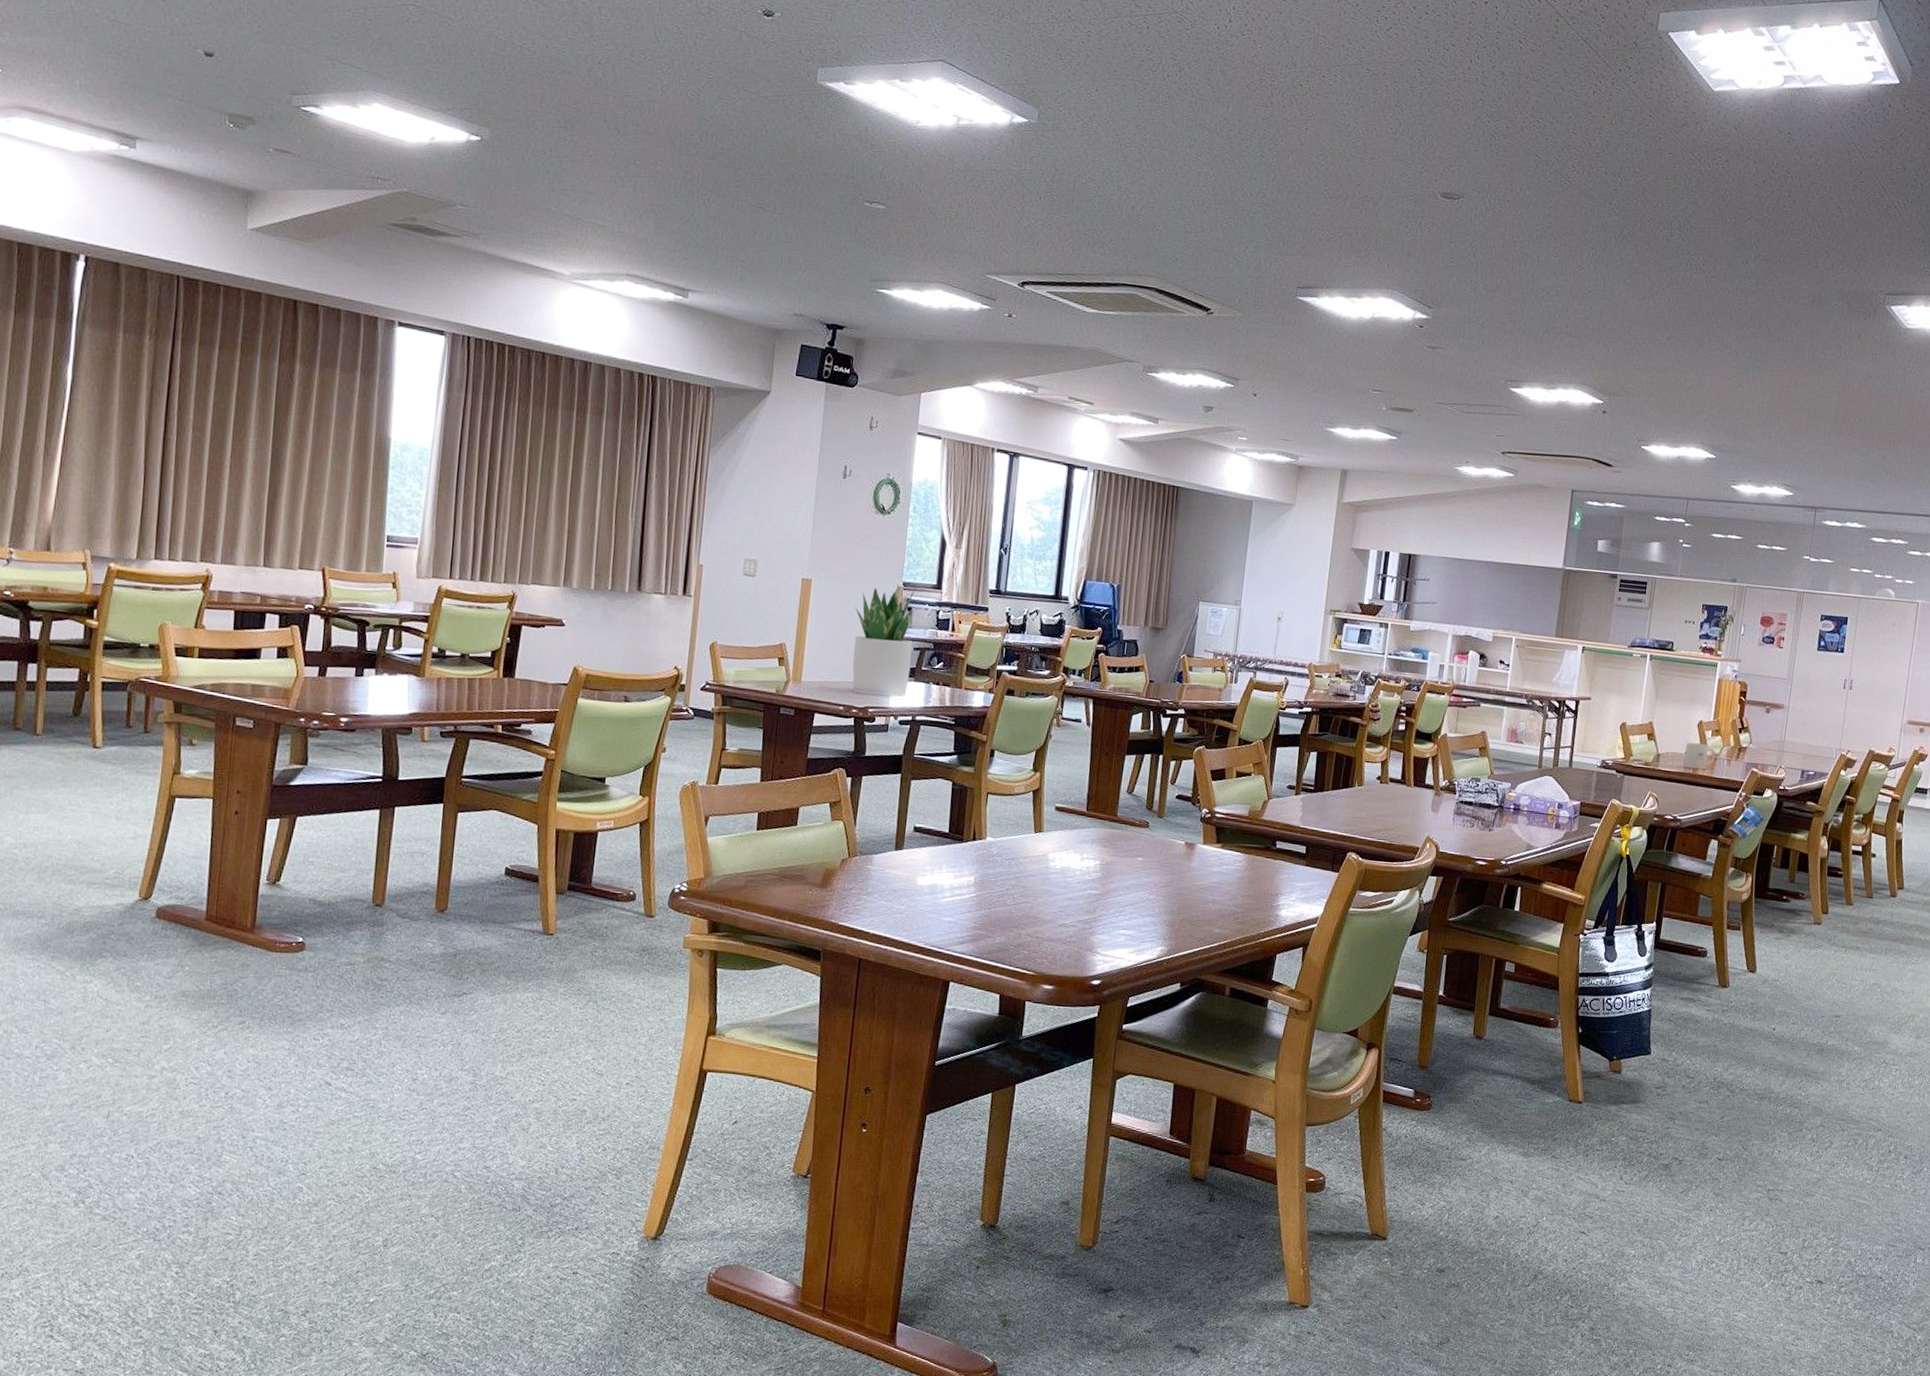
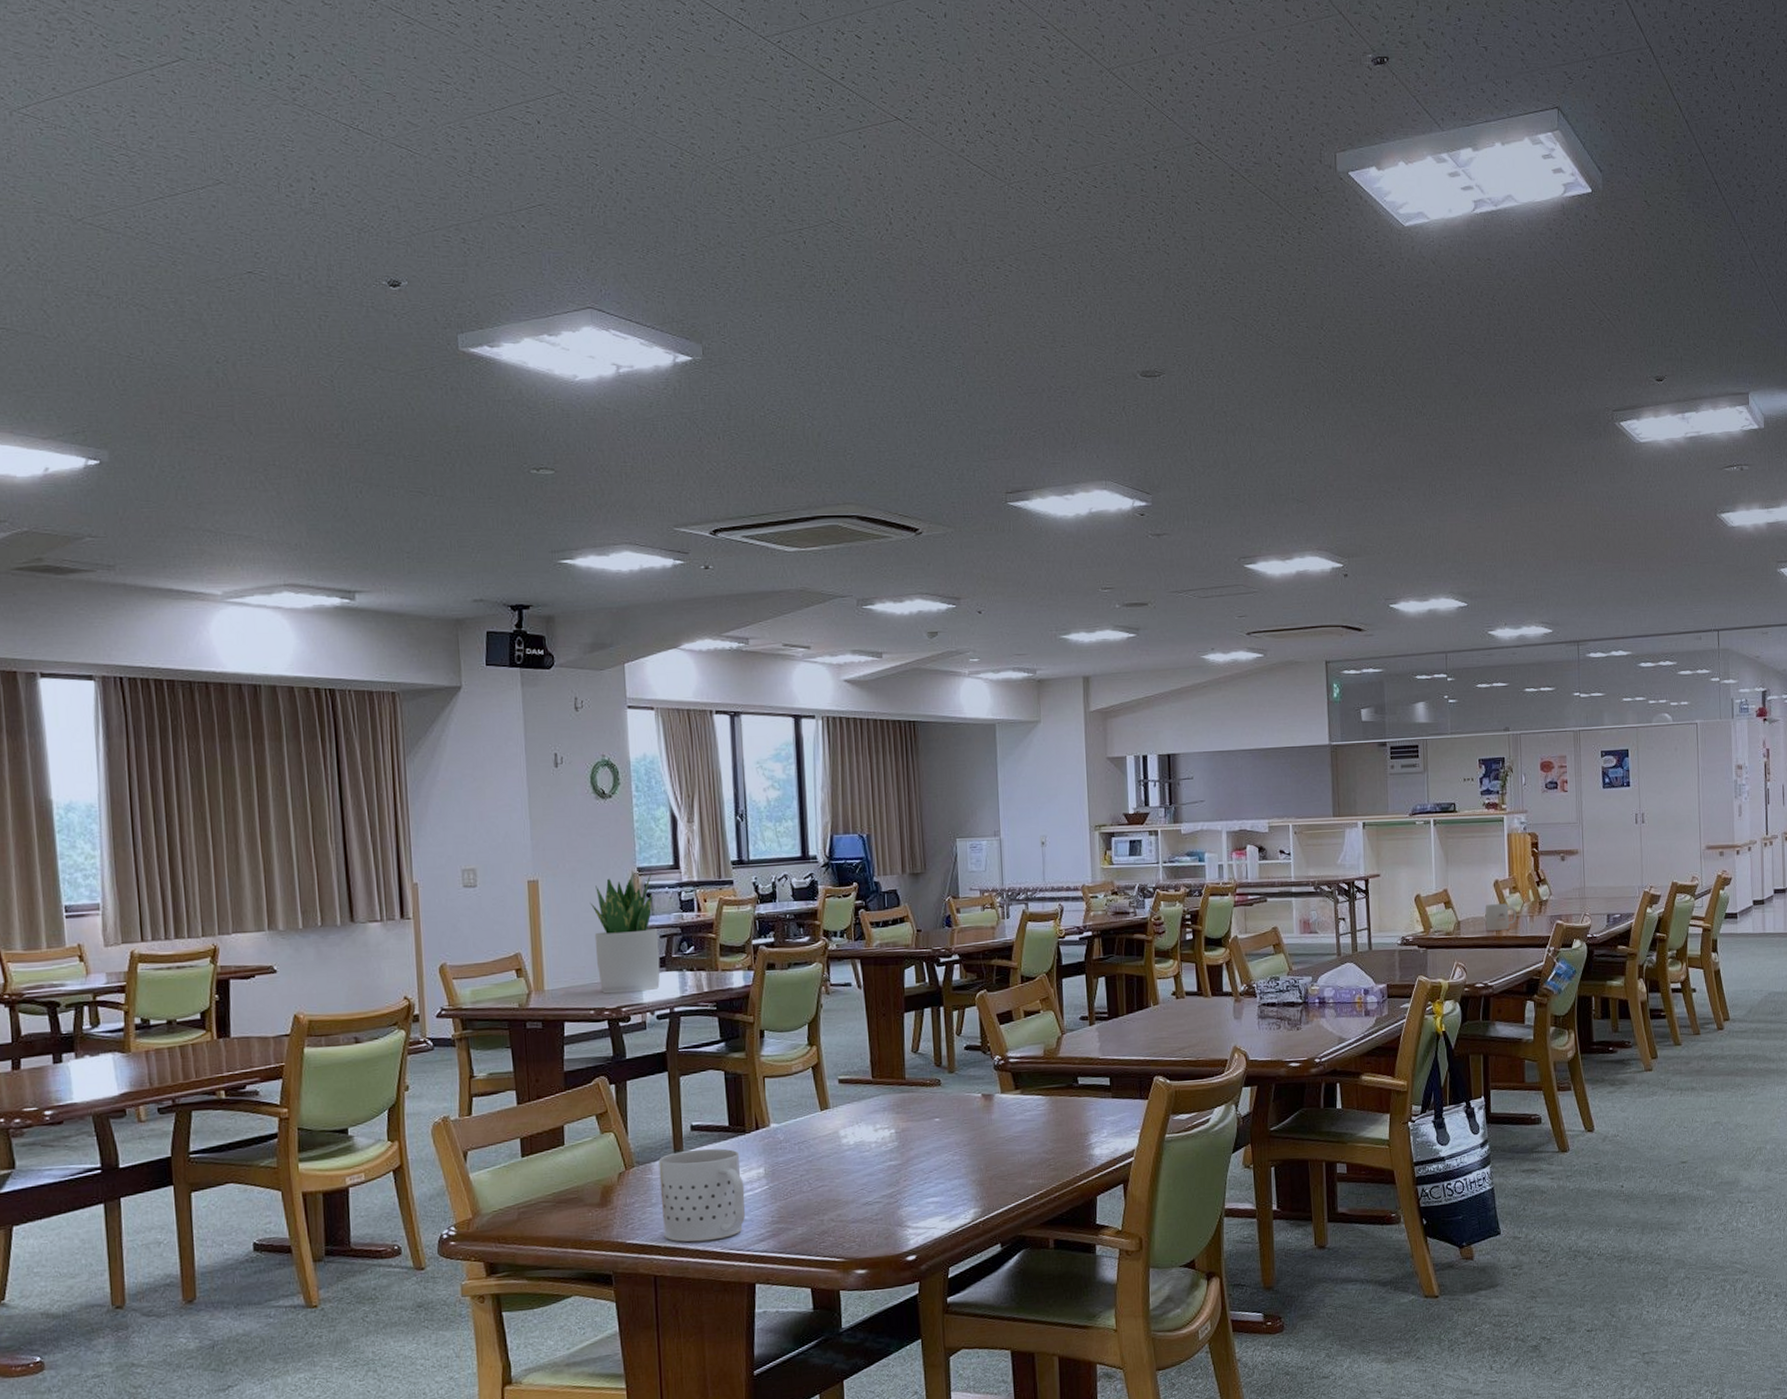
mug: none [873,849,955,936] -> present [658,1148,746,1242]

